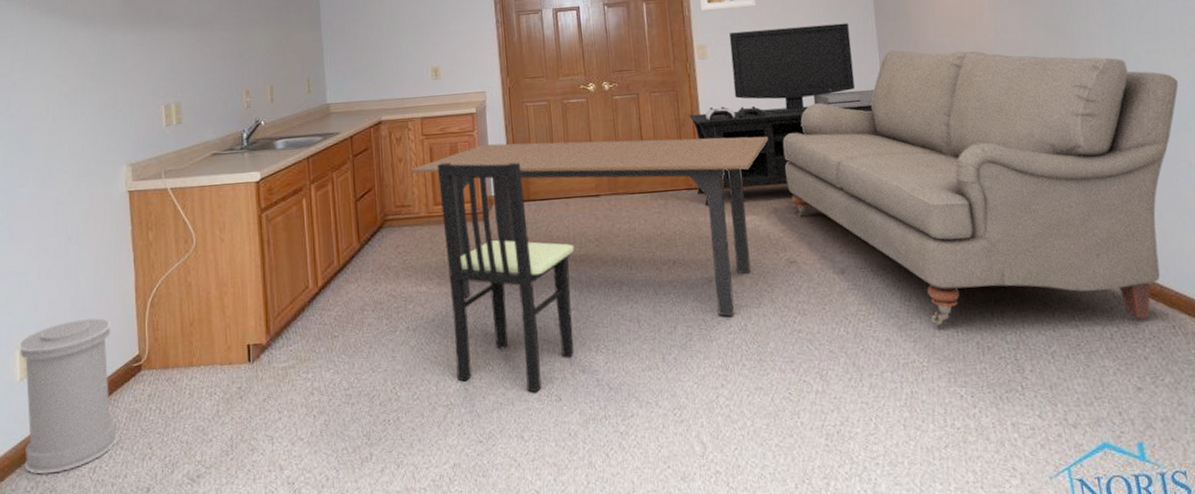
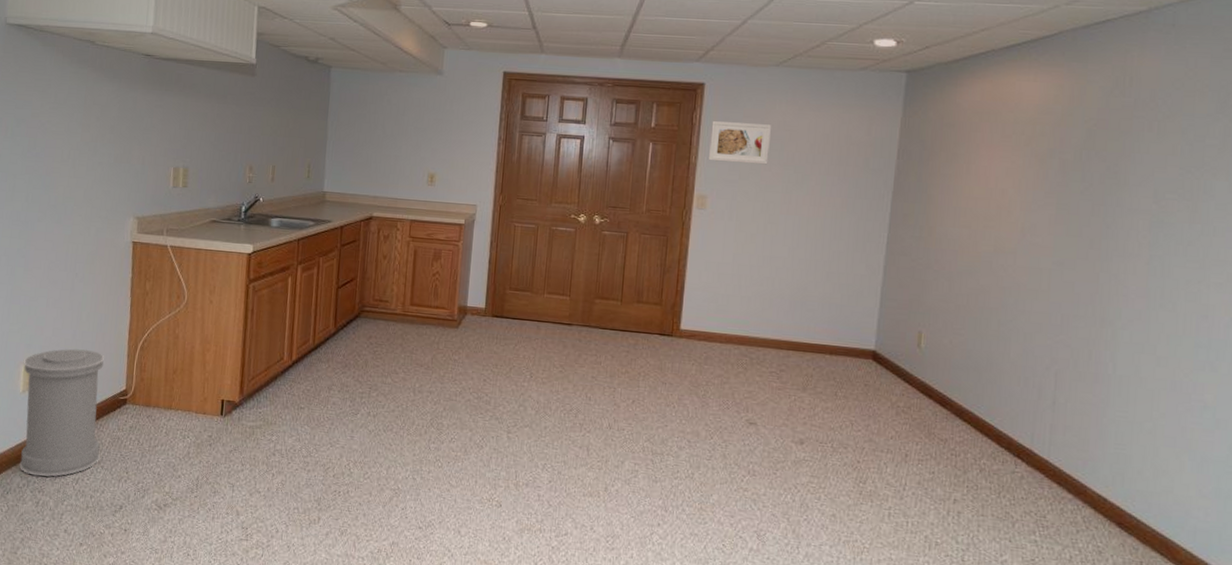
dining table: present [410,136,769,316] -> none [392,255,753,463]
dining chair: present [436,162,575,393] -> none [407,266,539,495]
media console: present [689,23,875,206] -> none [670,187,875,354]
sofa: present [782,49,1179,325] -> none [763,232,1215,549]

